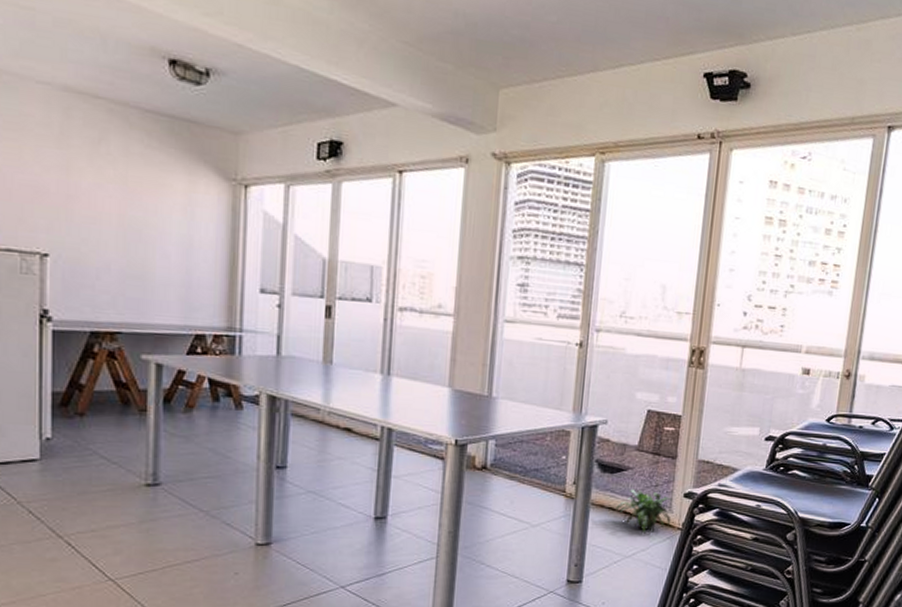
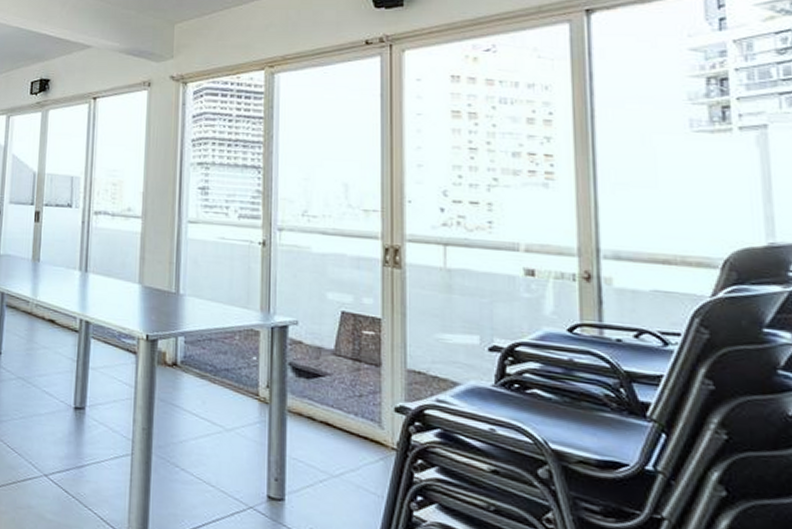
potted plant: present [615,488,672,534] -> none [316,397,383,451]

